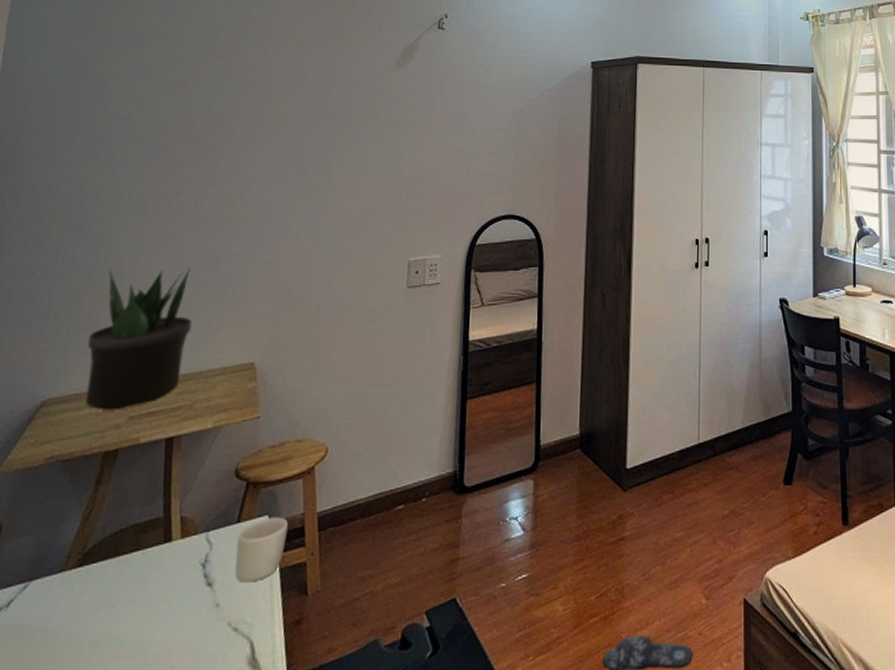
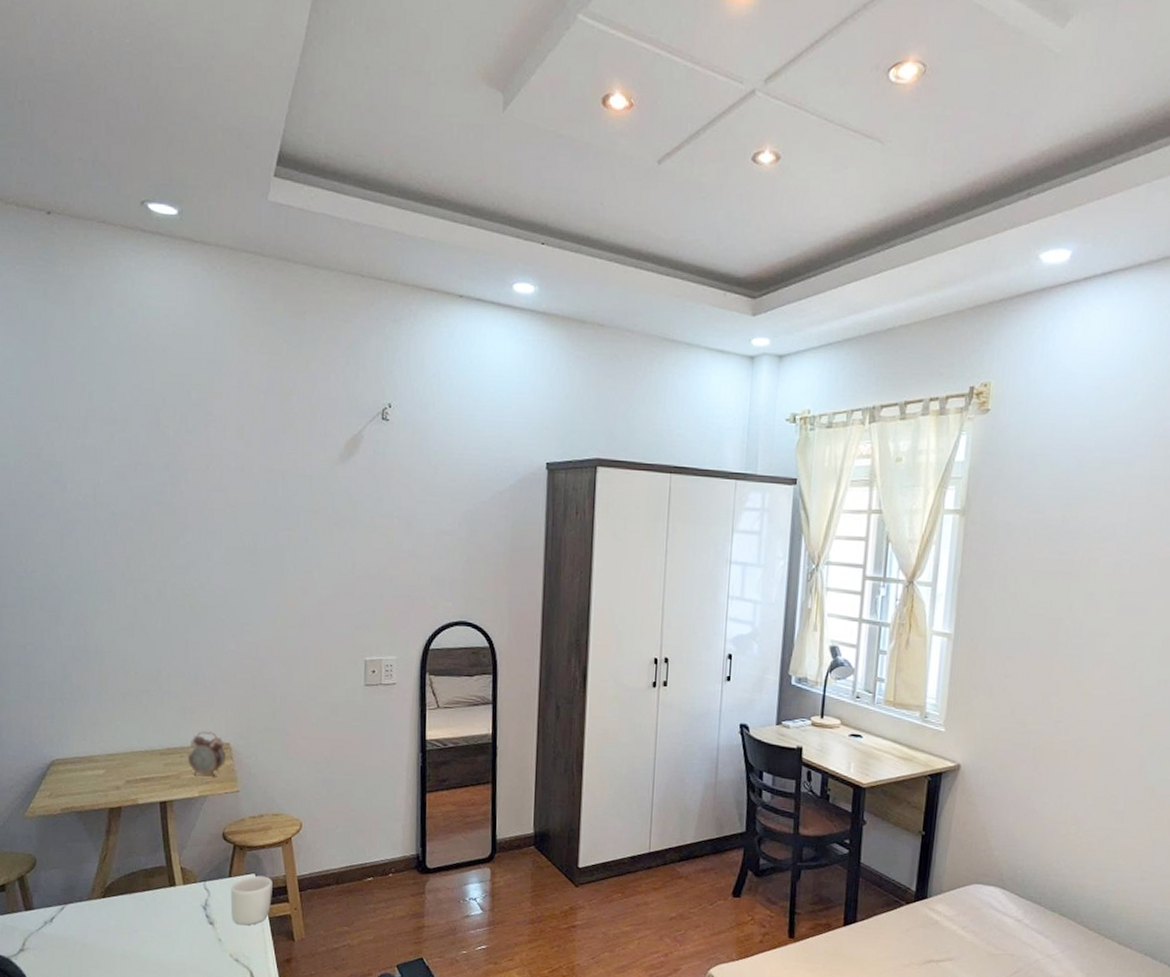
planter: present [85,267,192,409] -> none [82,649,169,773]
alarm clock: none [205,351,249,404] -> present [188,731,227,777]

